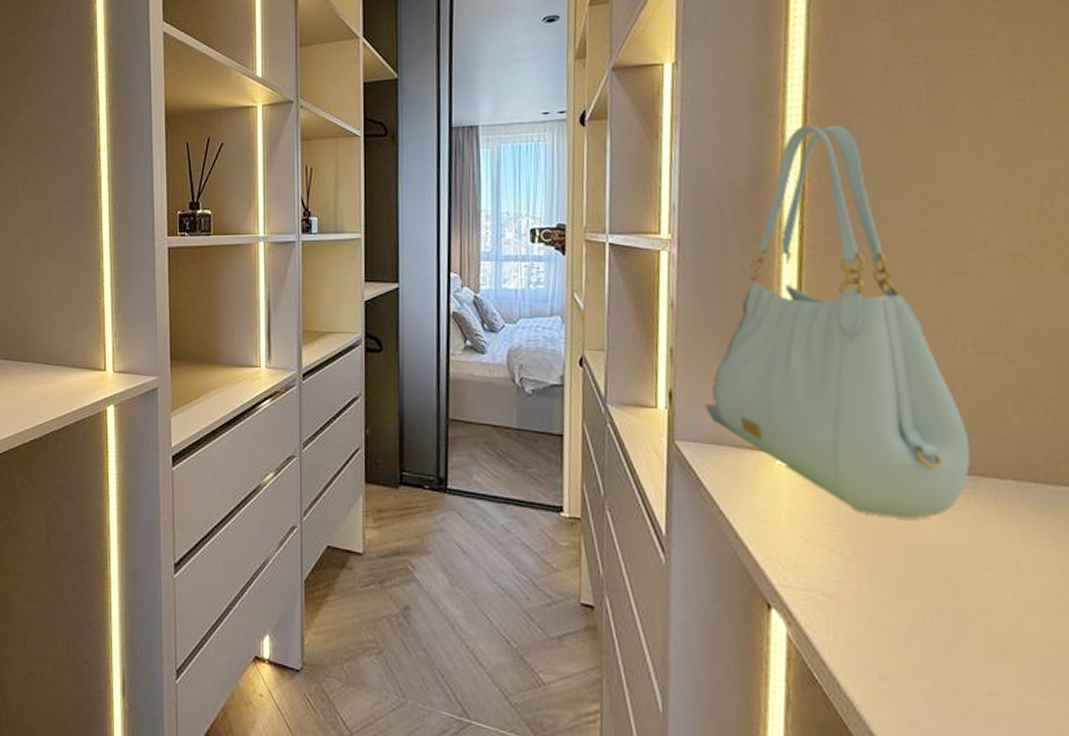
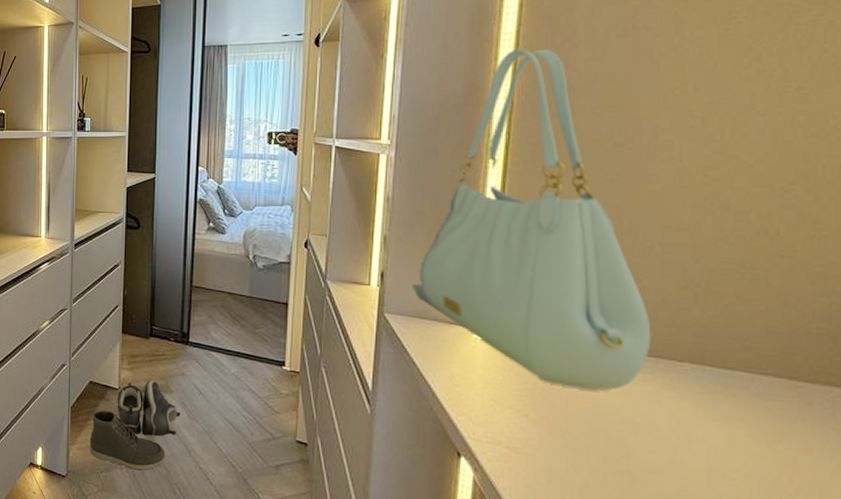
sneaker: none [329,581,424,655] -> present [89,410,166,470]
athletic shoe: none [362,540,441,611] -> present [117,380,181,436]

